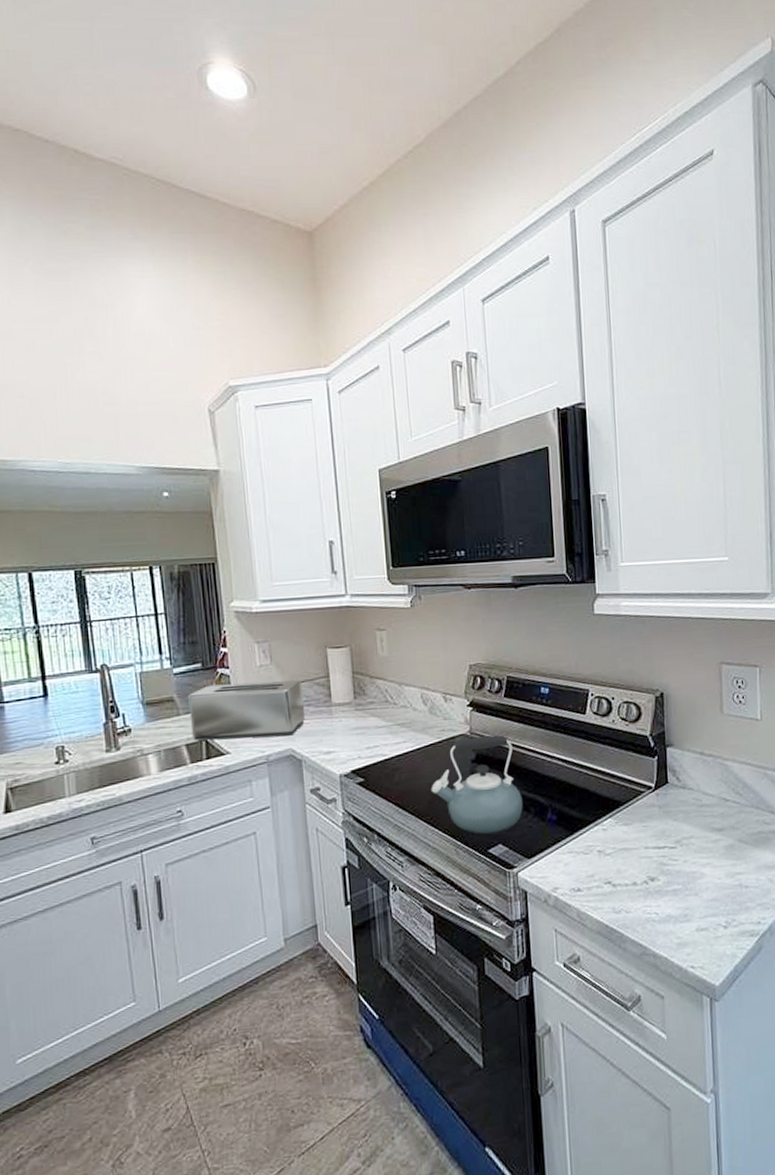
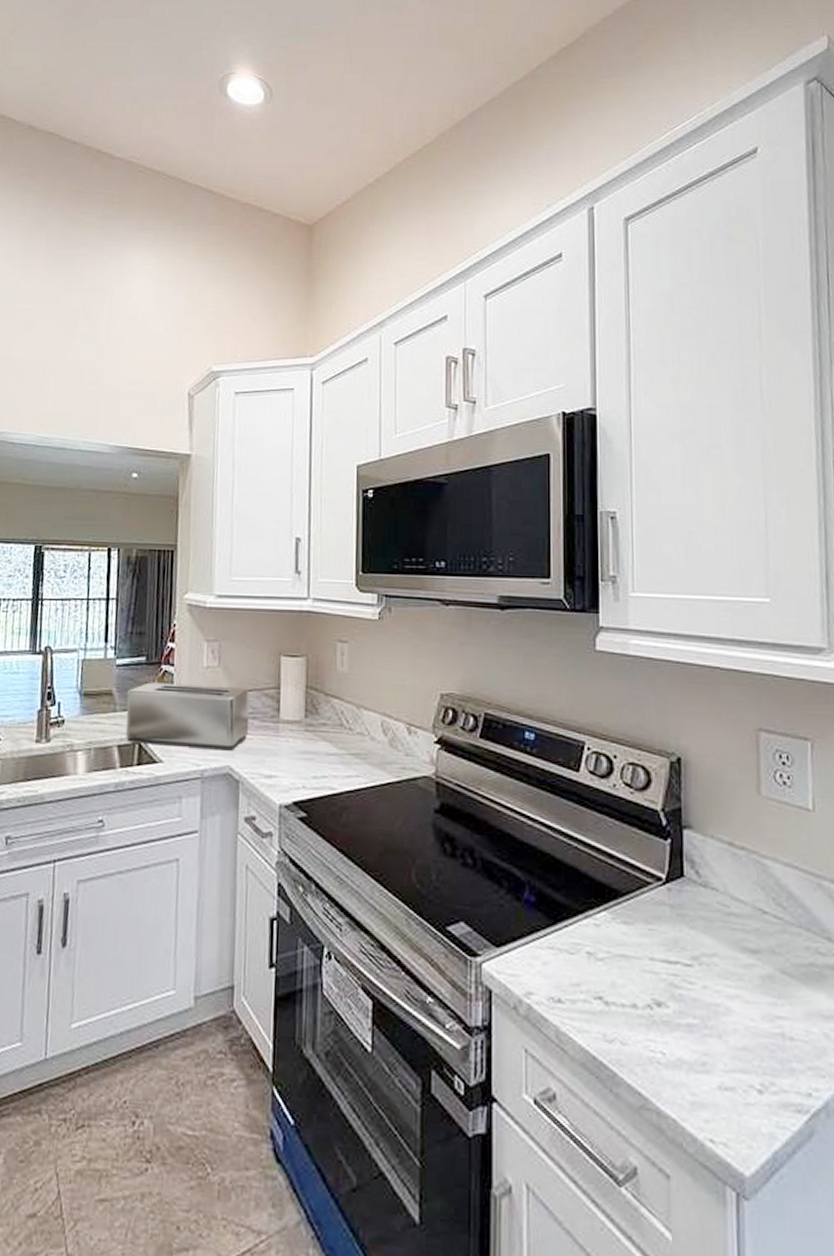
kettle: present [431,735,523,835] -> none [383,781,494,908]

